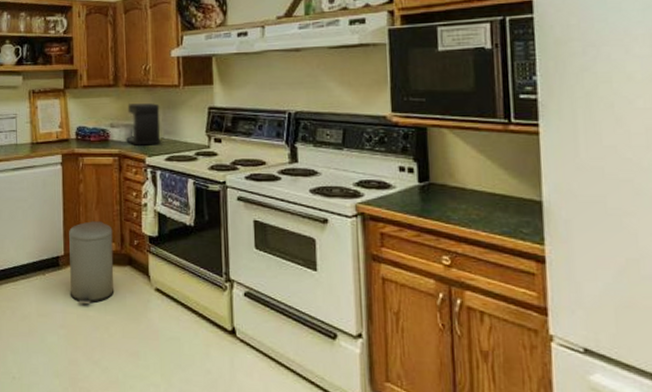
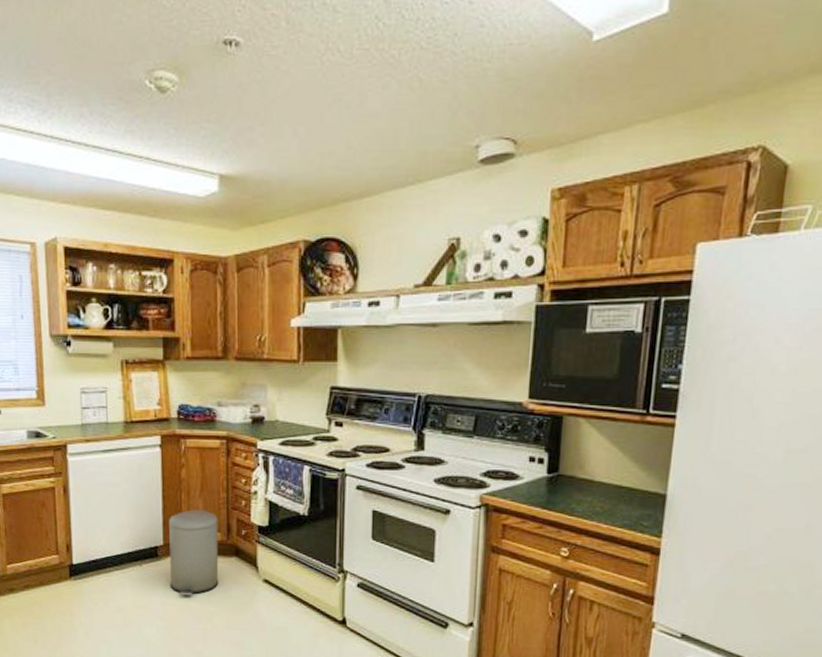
coffee maker: present [126,103,161,147] -> none [235,380,275,429]

